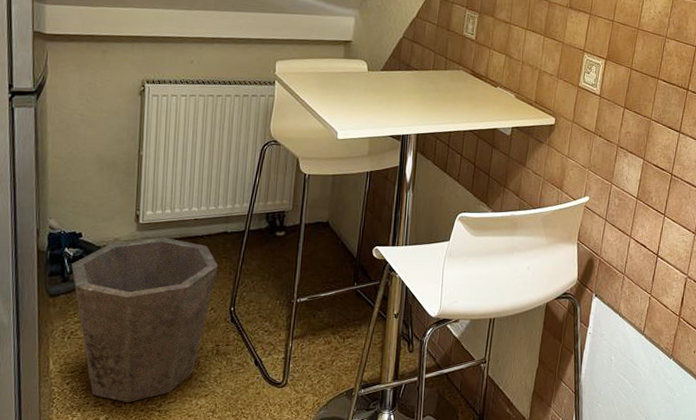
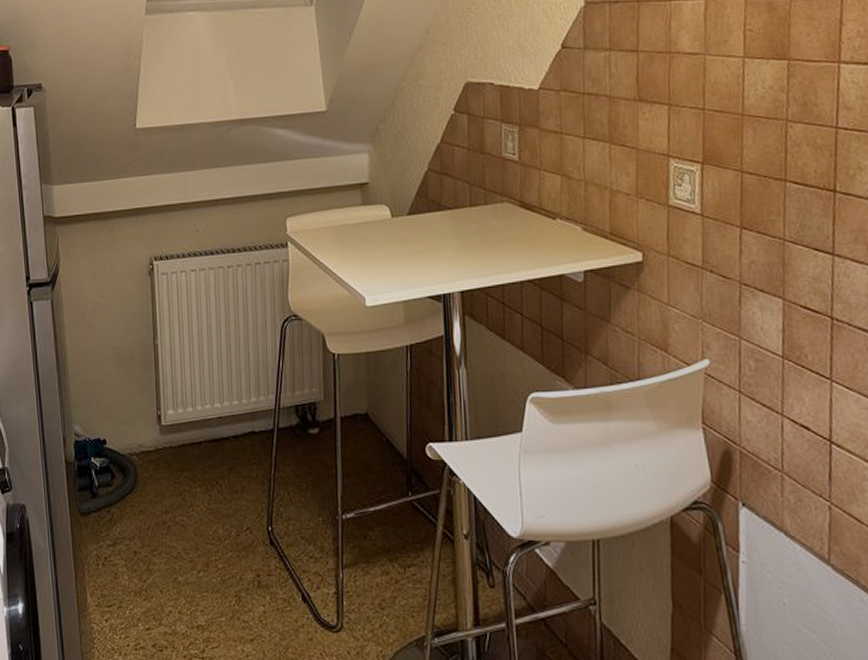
waste bin: present [71,237,218,402] -> none [99,441,249,646]

